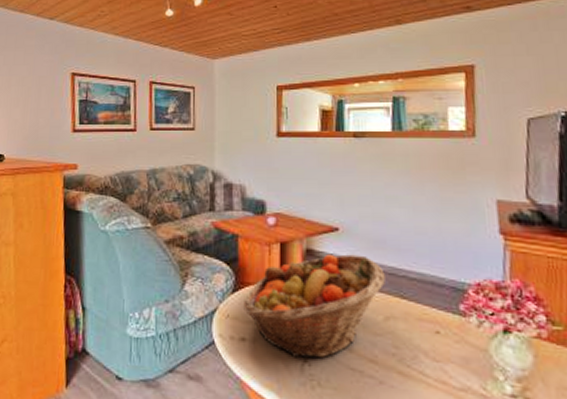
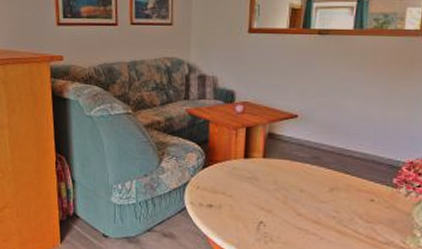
fruit basket: present [243,253,385,358] -> none [212,137,334,221]

